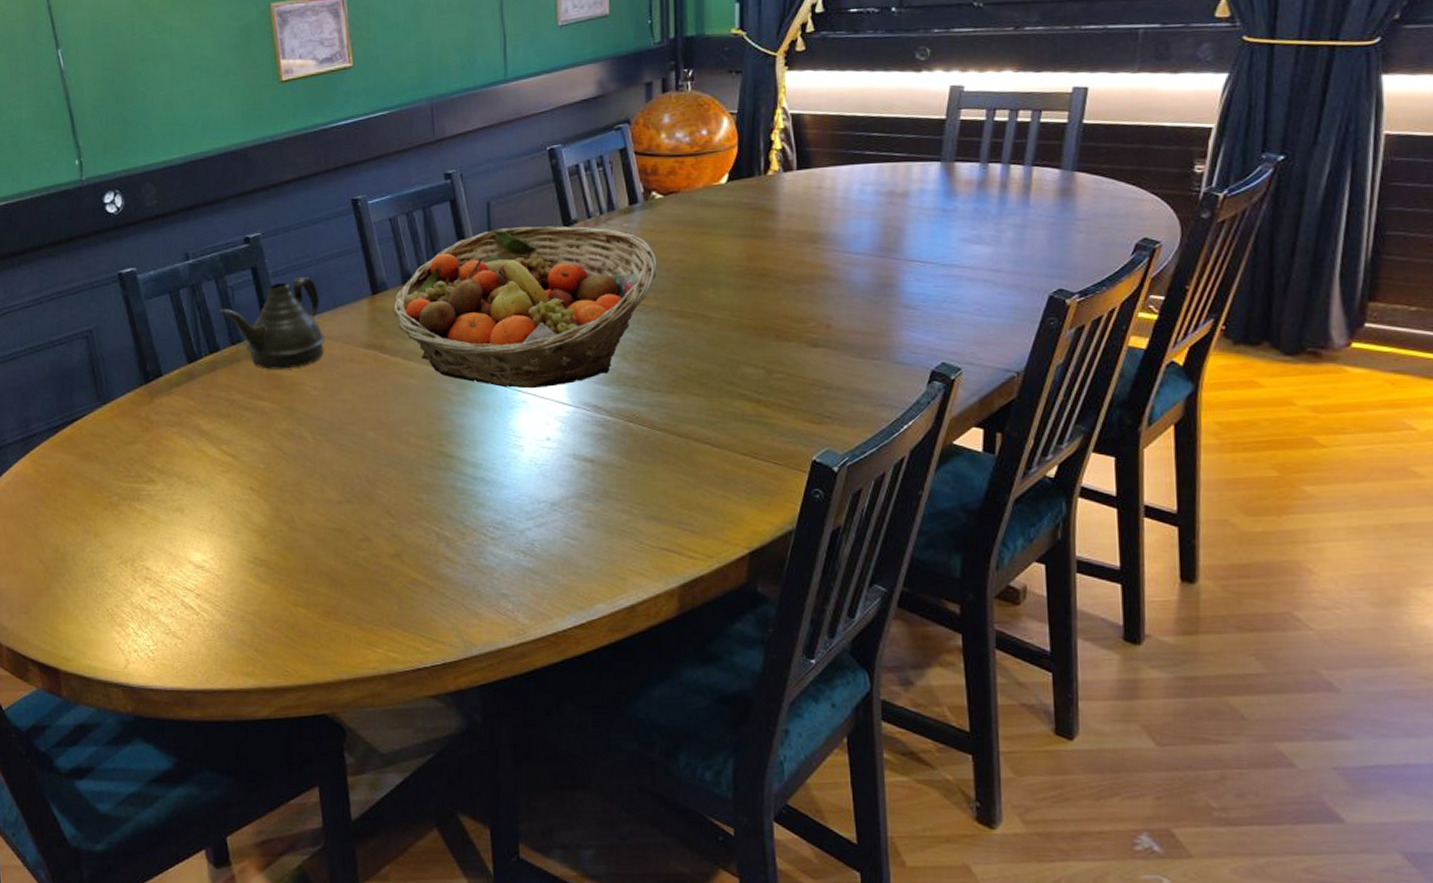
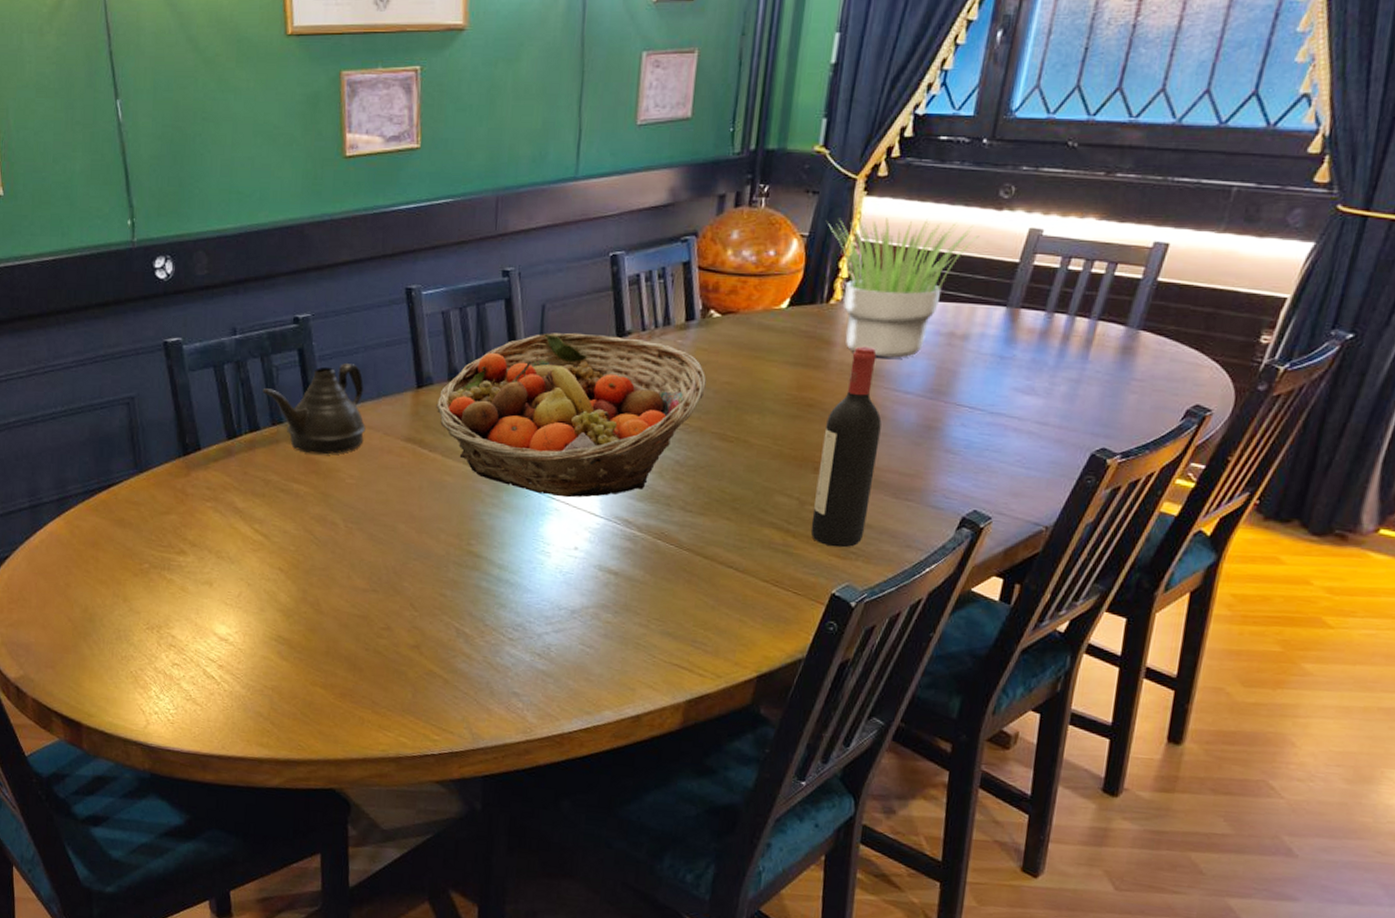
potted plant: none [755,86,903,222] -> present [828,218,980,358]
wine bottle: none [781,212,837,413] -> present [810,346,882,548]

